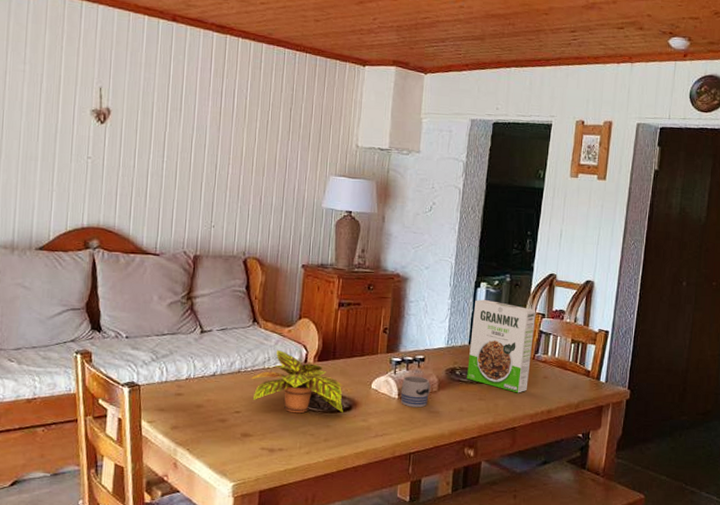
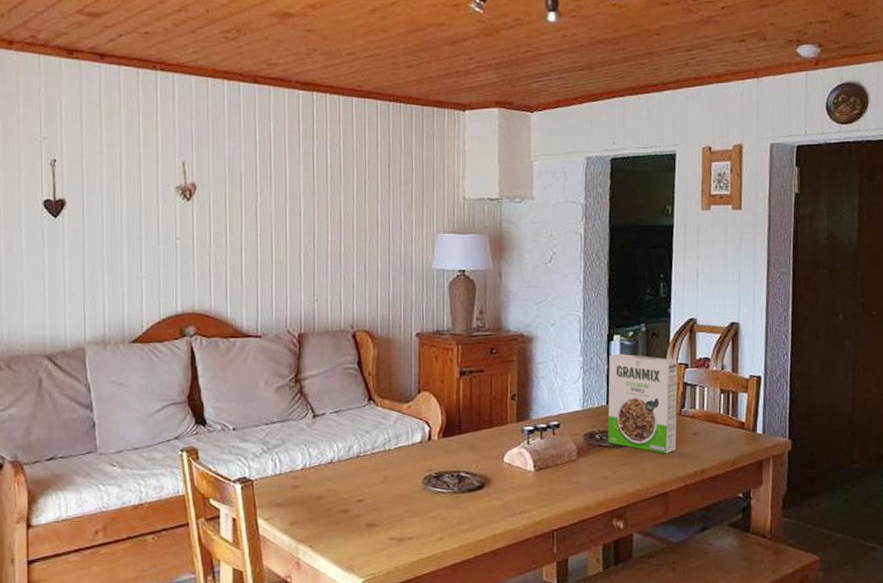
plant: present [250,349,344,414] -> none [371,428,475,497]
mug: present [400,376,431,408] -> none [536,445,569,480]

